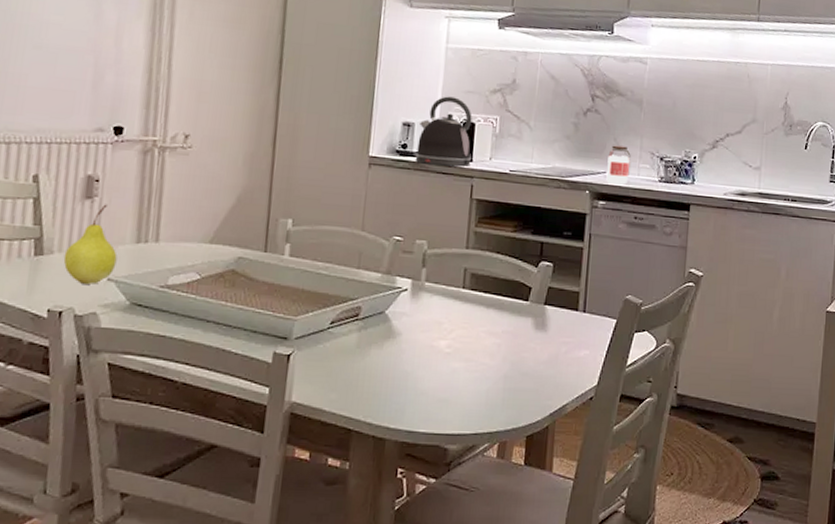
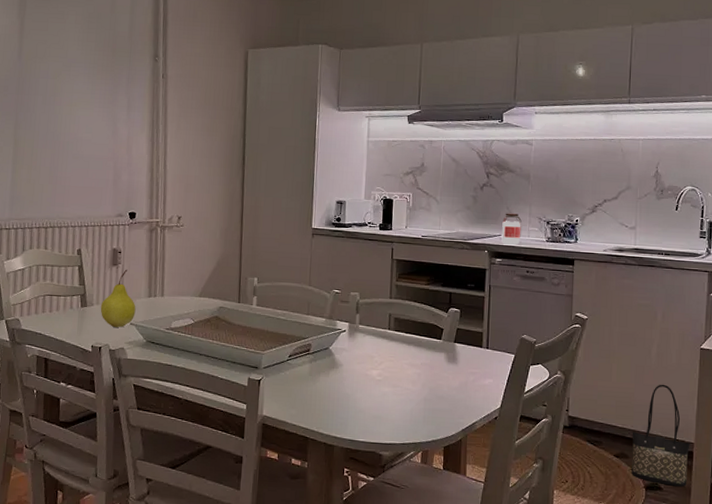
kettle: present [415,96,472,167] -> none [347,179,391,234]
tote bag: none [746,353,812,475] -> present [631,384,690,487]

